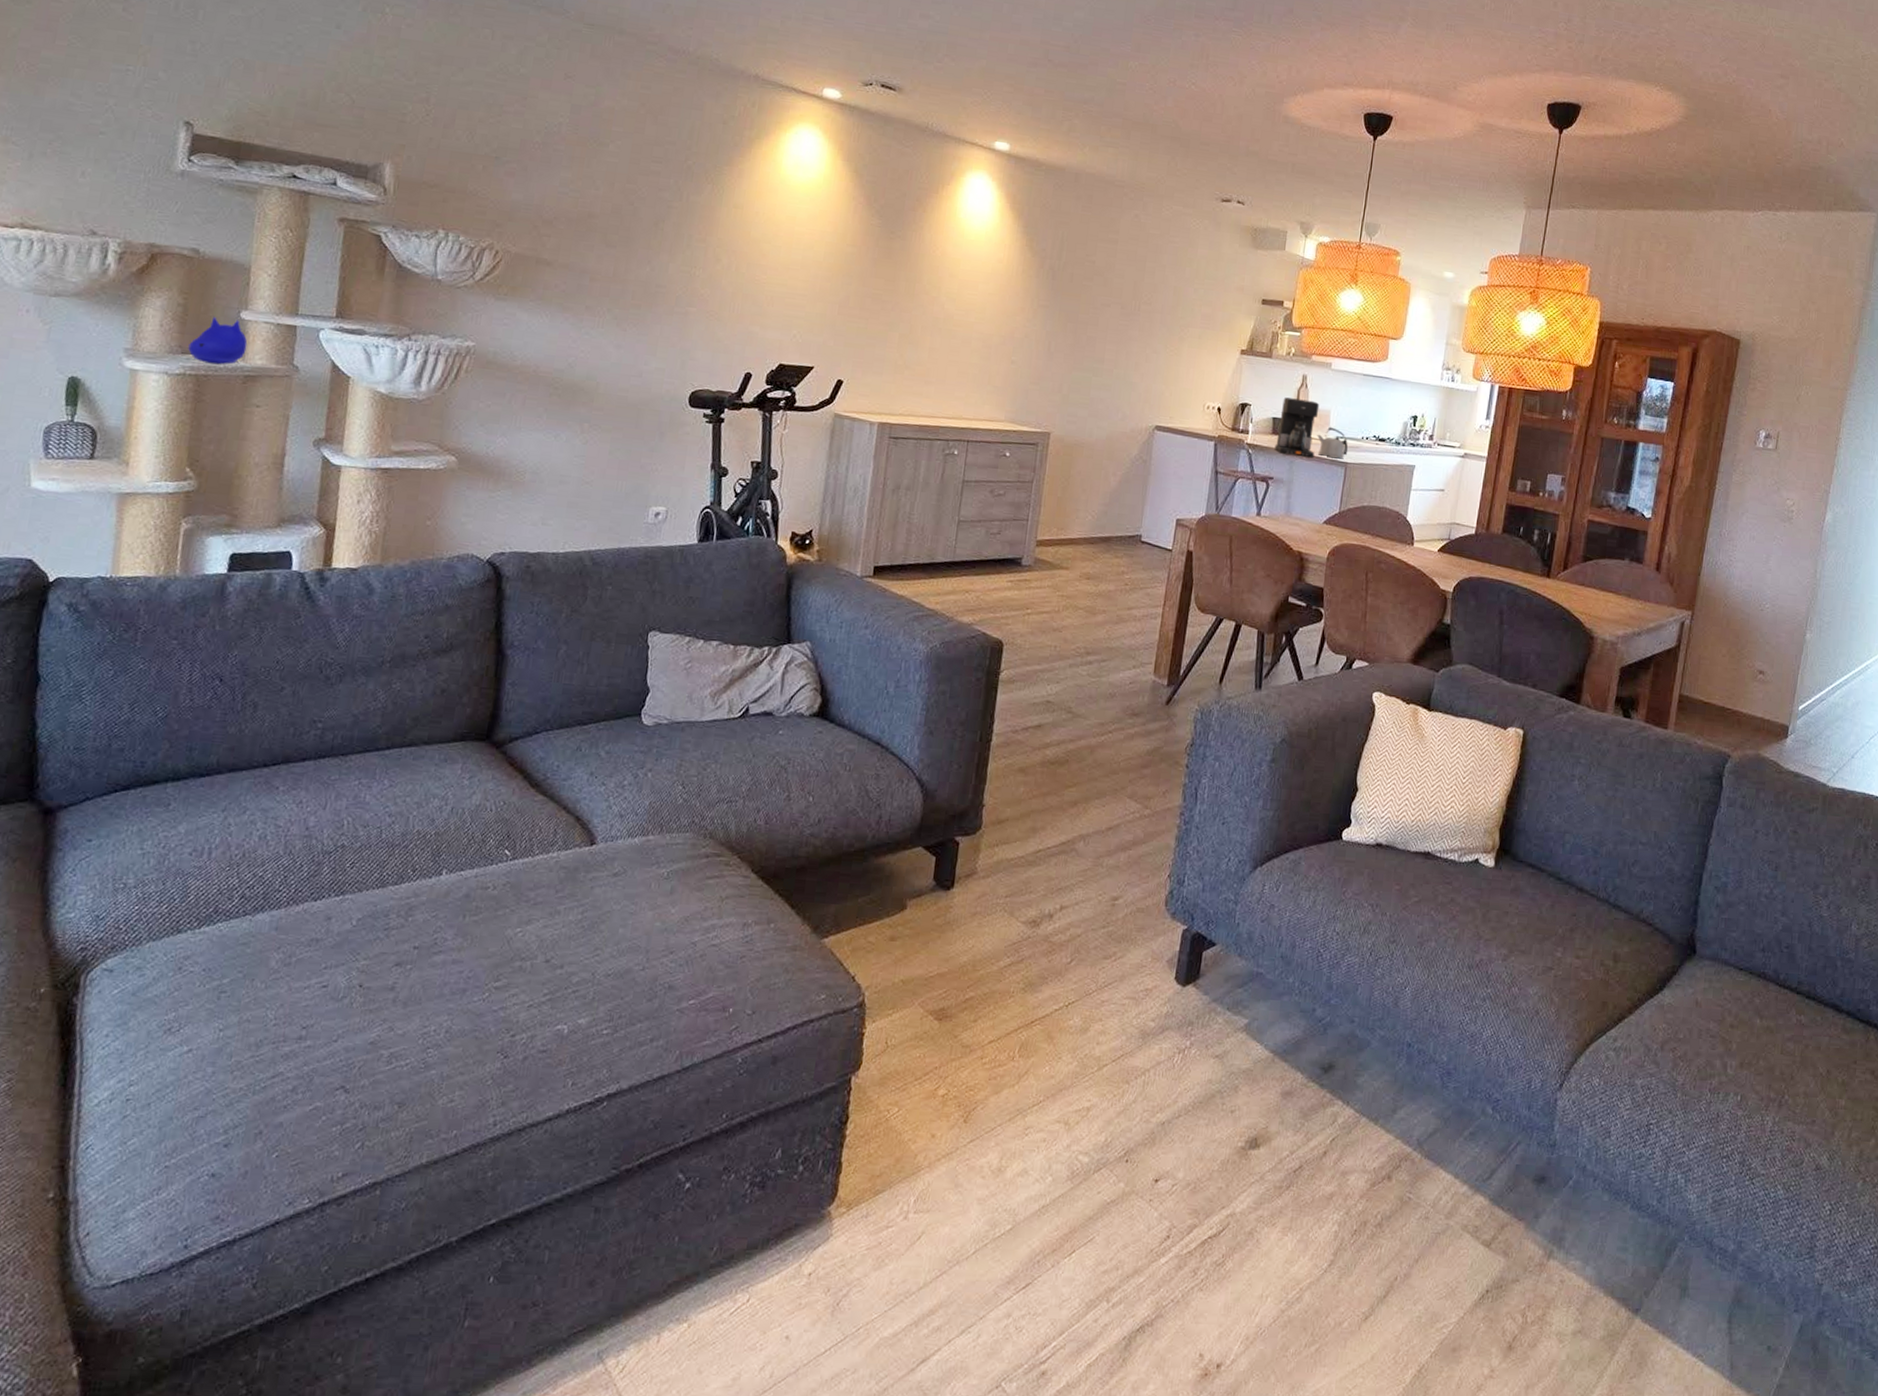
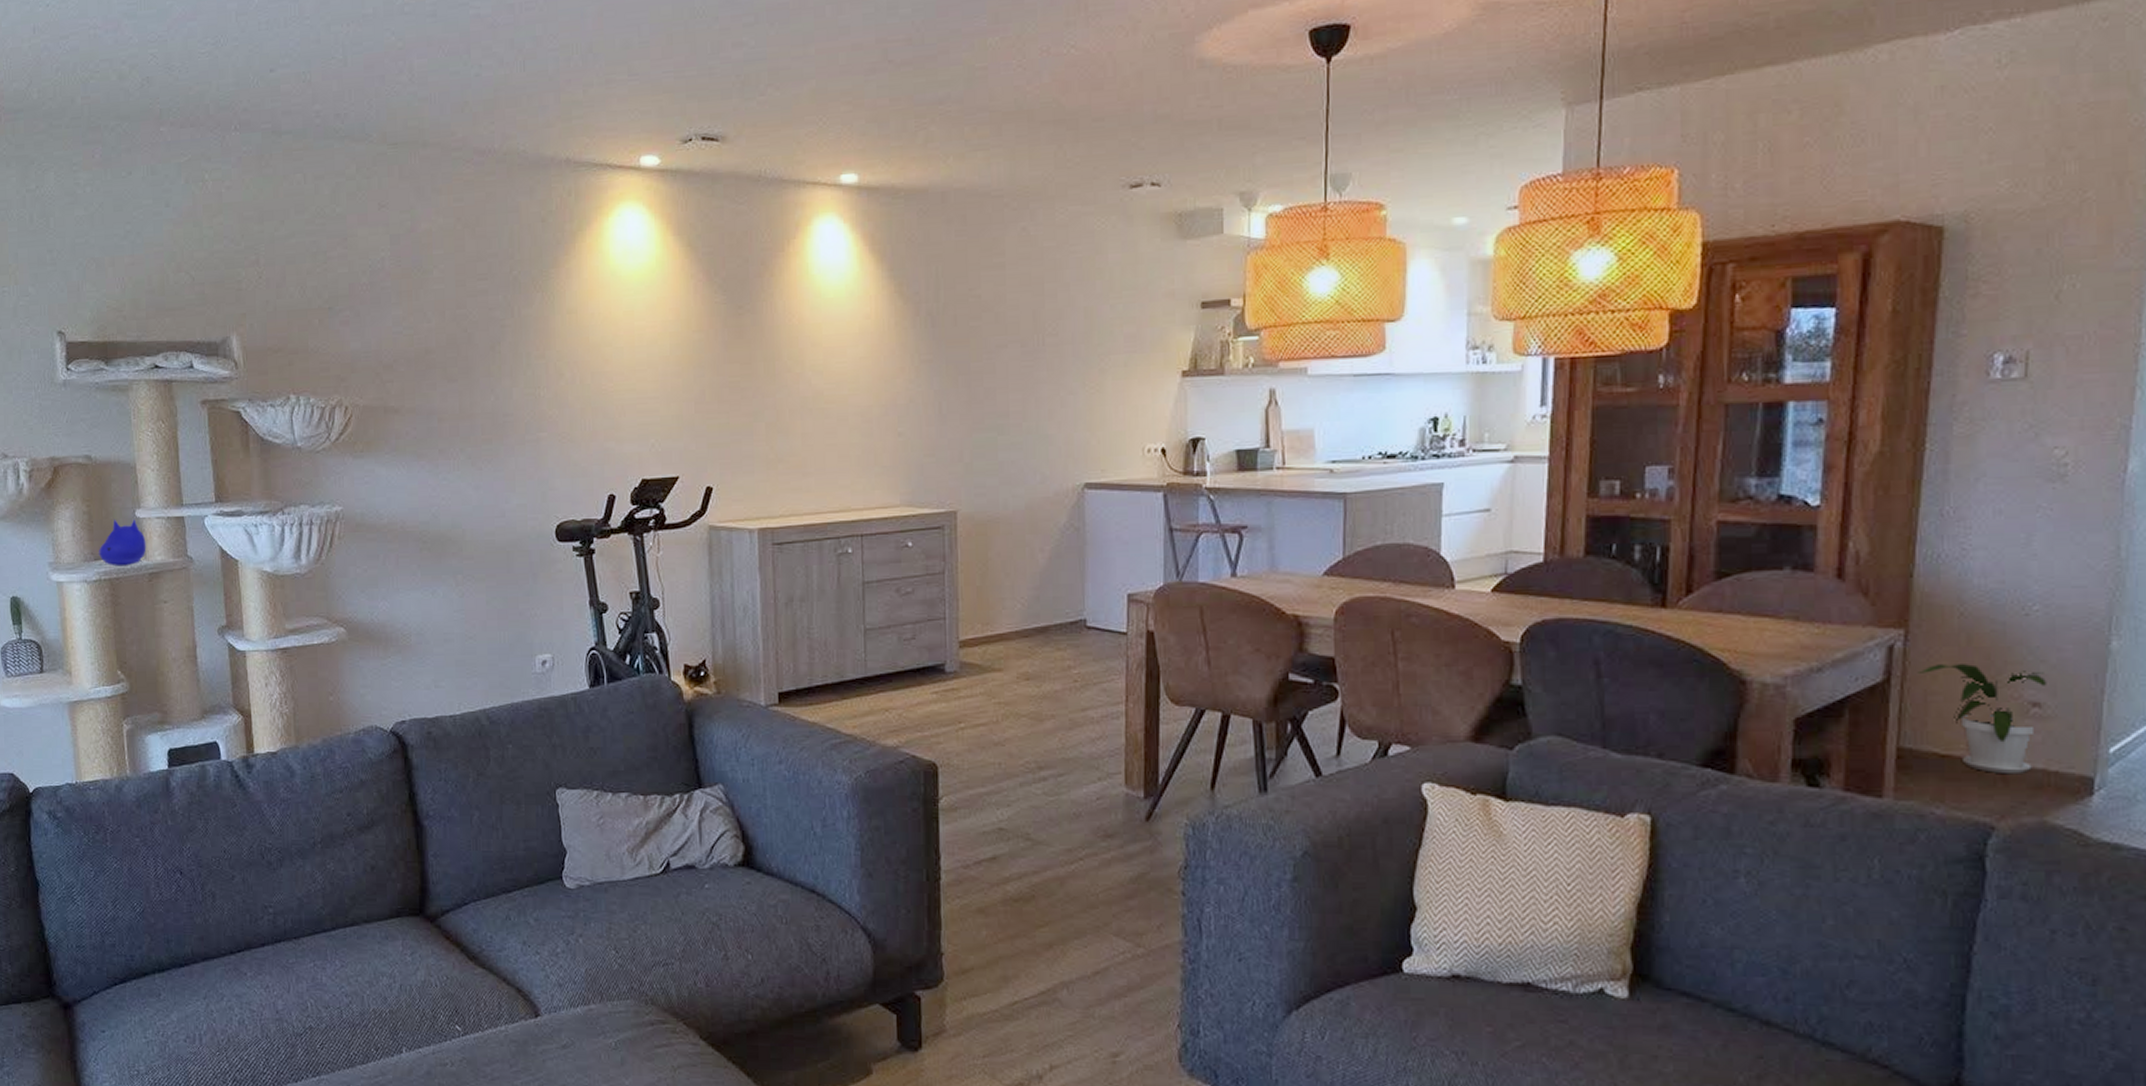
coffee maker: present [1274,397,1320,459] -> none [1243,420,1300,496]
kettle: present [1317,426,1348,459] -> none [1299,450,1346,490]
house plant: none [1696,638,1769,720] -> present [1917,664,2047,775]

